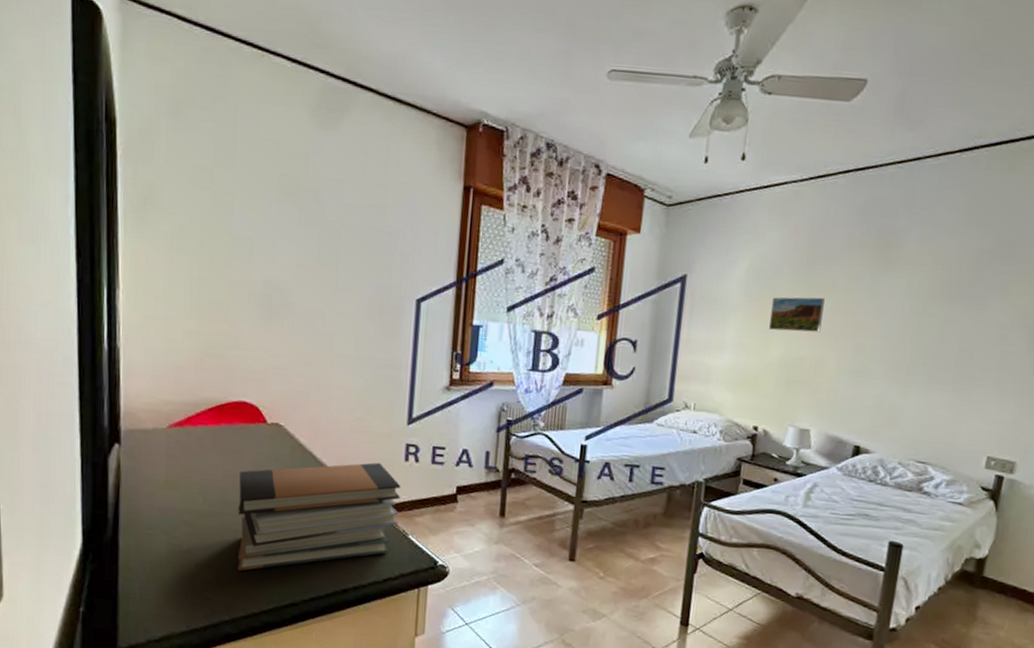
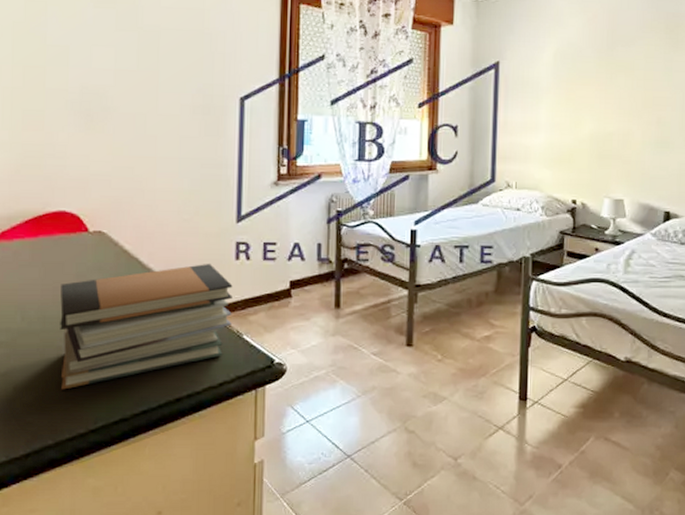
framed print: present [769,297,825,333] -> none [579,76,626,109]

